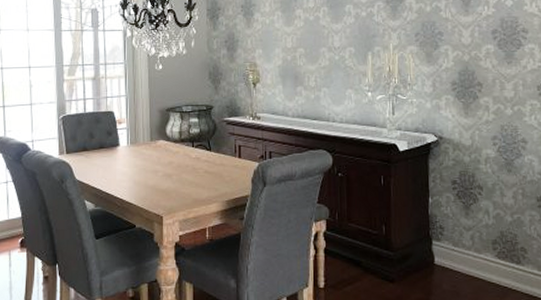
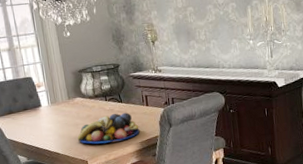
fruit bowl: none [154,162,228,198] -> present [77,113,140,144]

